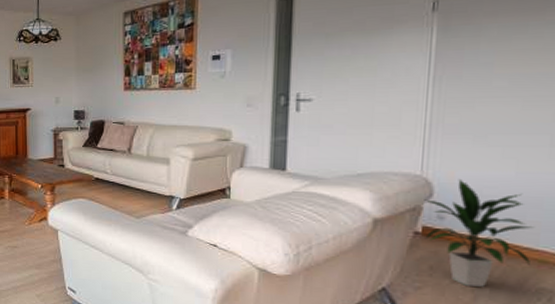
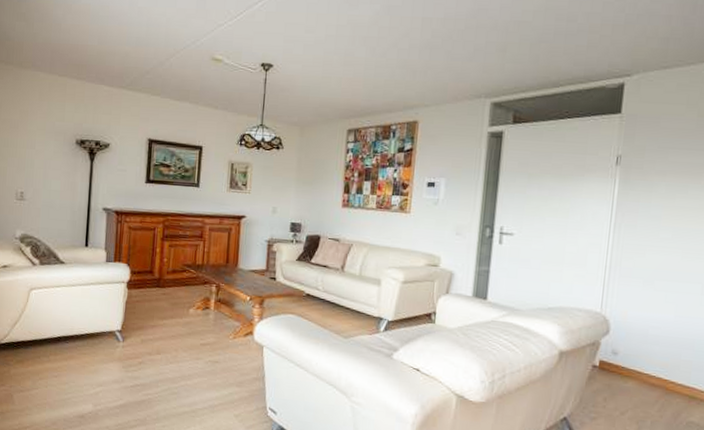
indoor plant: present [424,180,533,287] -> none [601,319,686,419]

